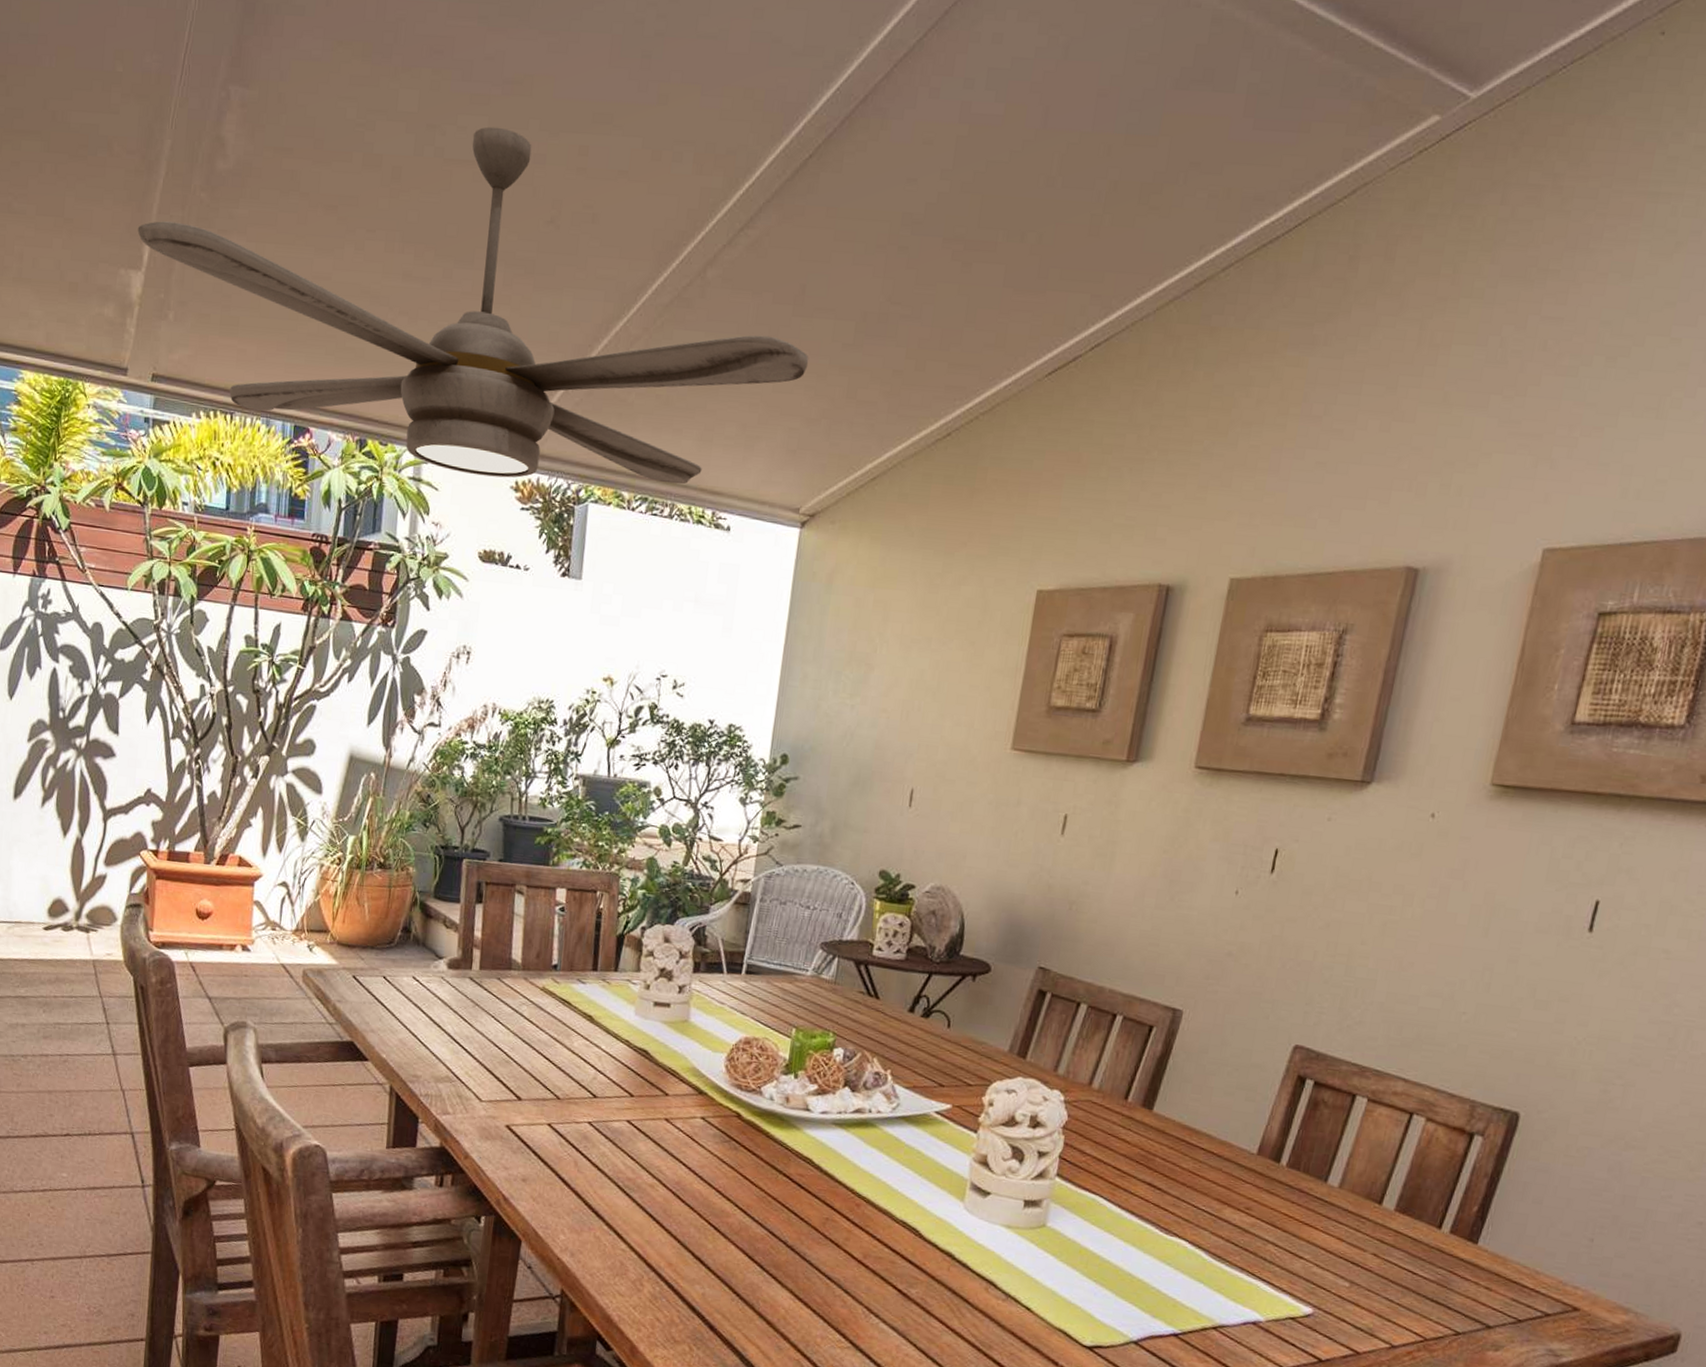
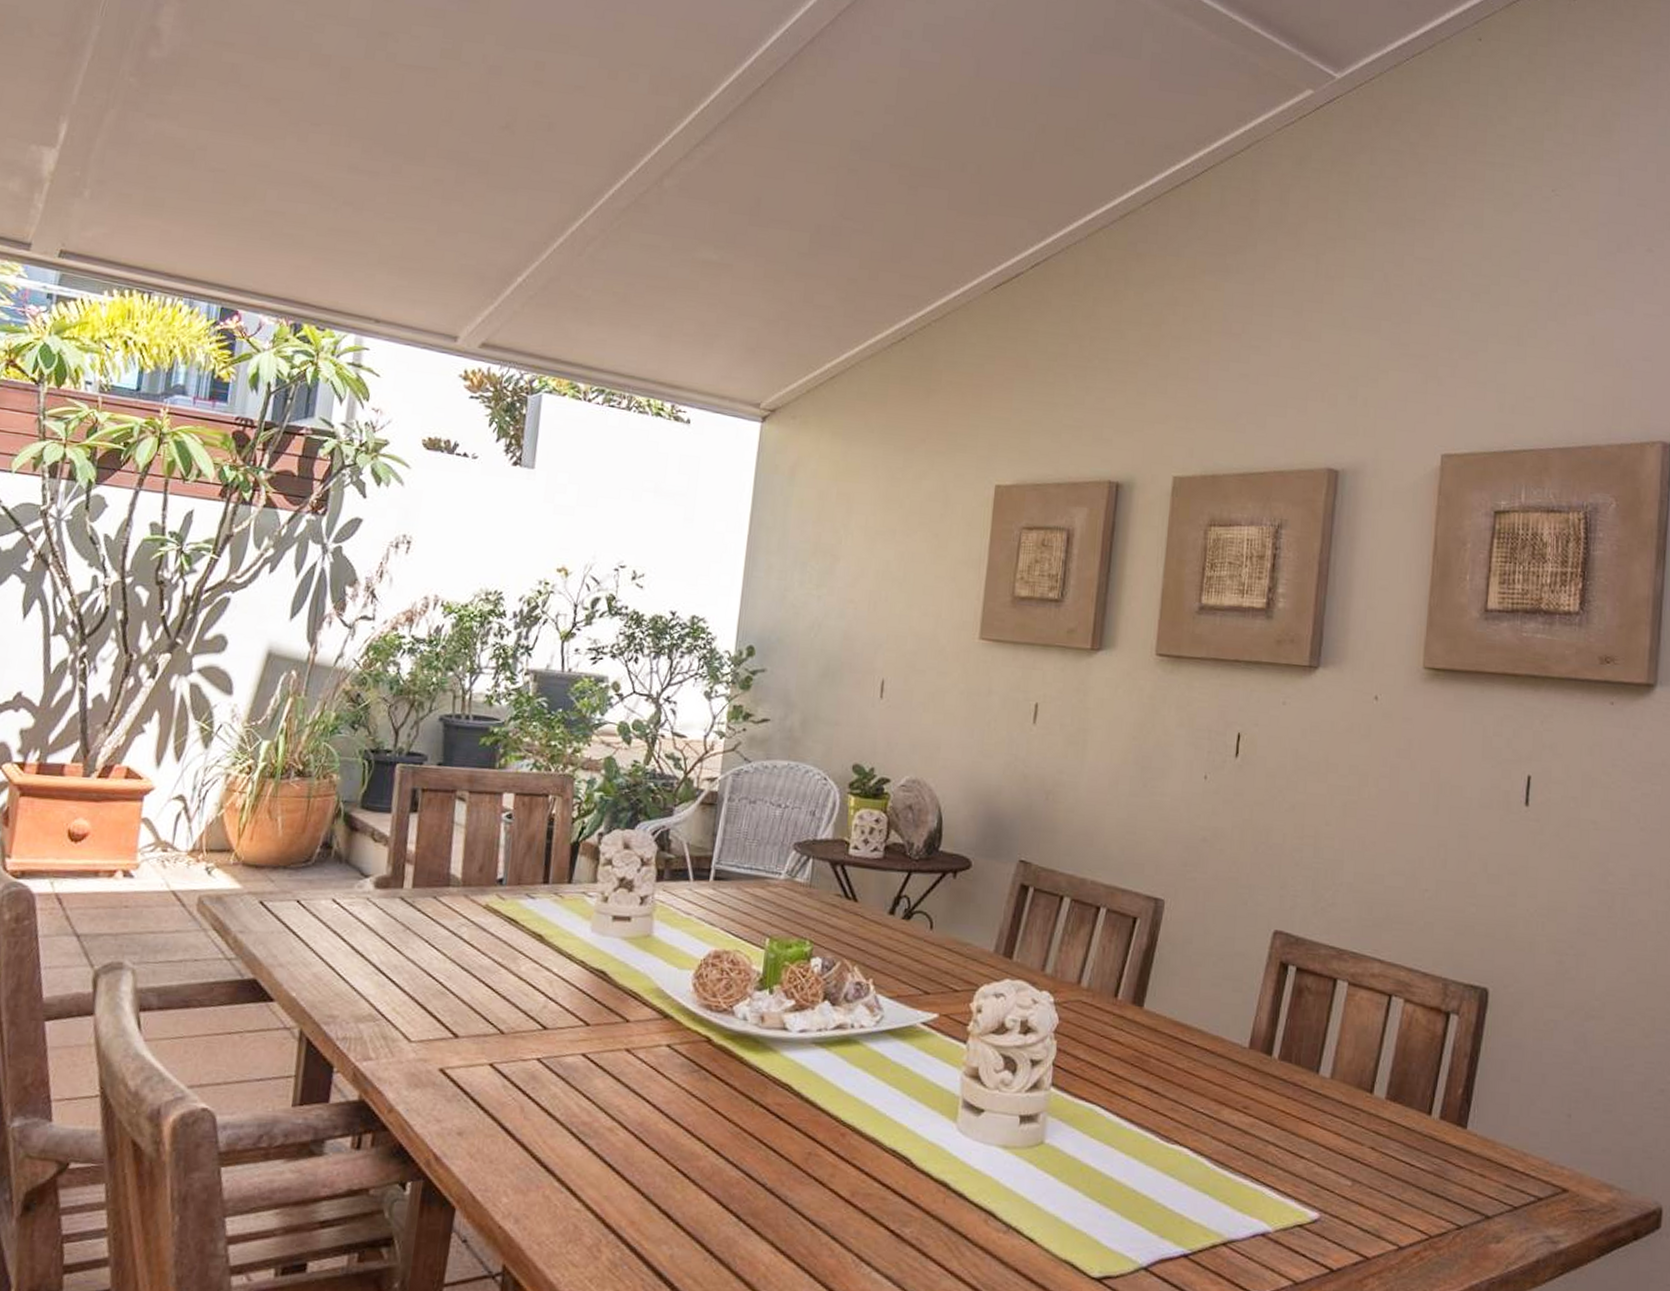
ceiling fan: present [137,126,809,484] -> none [54,38,766,378]

